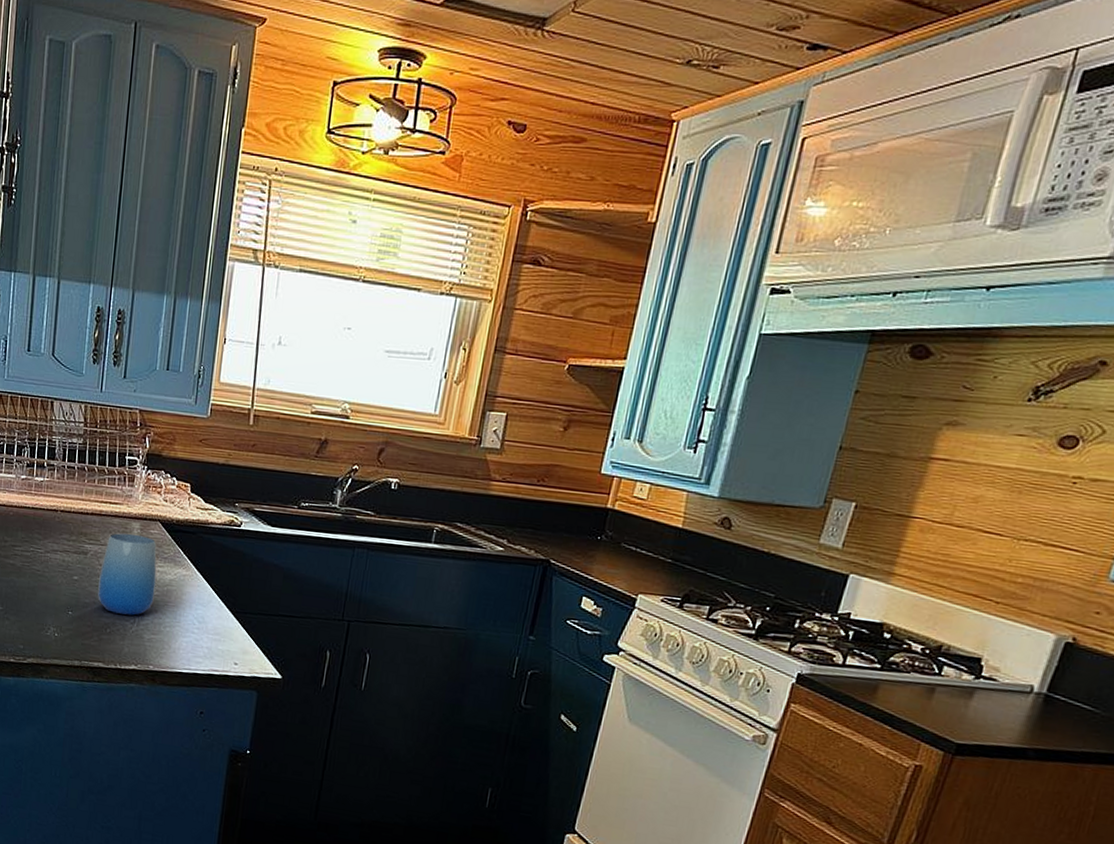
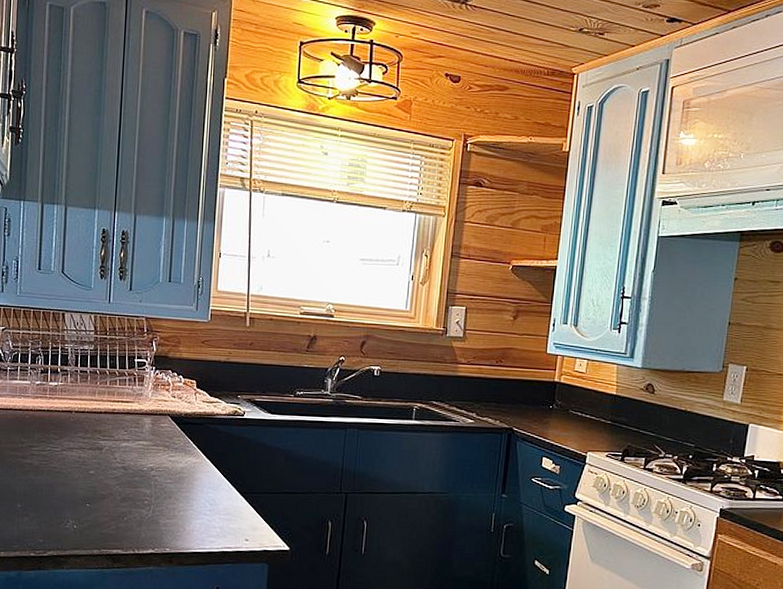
cup: present [98,533,157,616] -> none [114,429,169,503]

